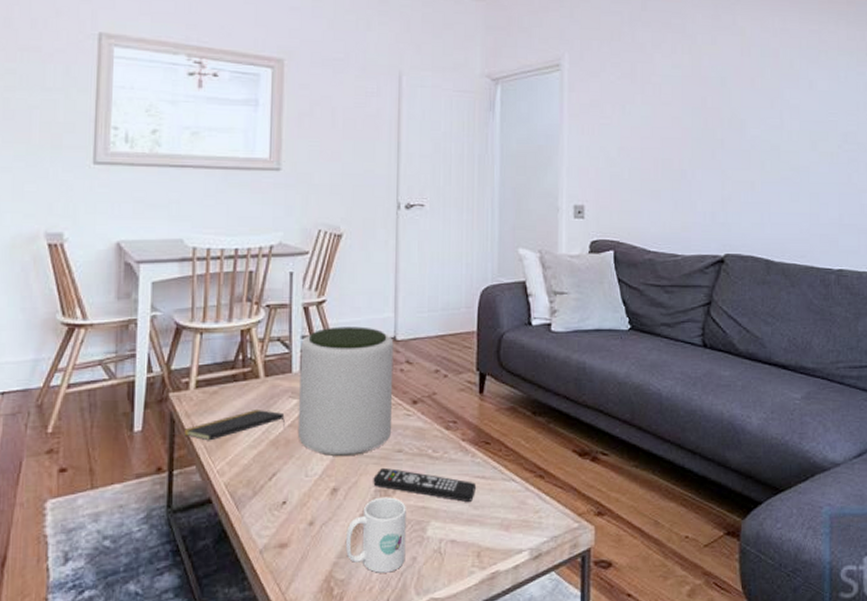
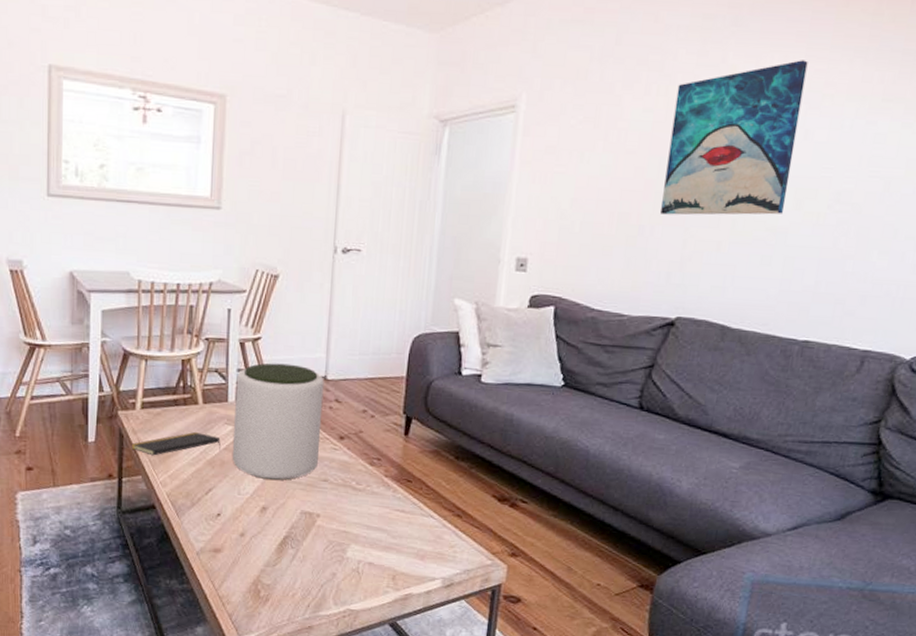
mug: present [346,497,406,573] -> none [273,519,329,584]
remote control: present [373,467,476,502] -> none [299,493,395,531]
wall art: none [699,22,803,159] -> present [661,60,808,216]

